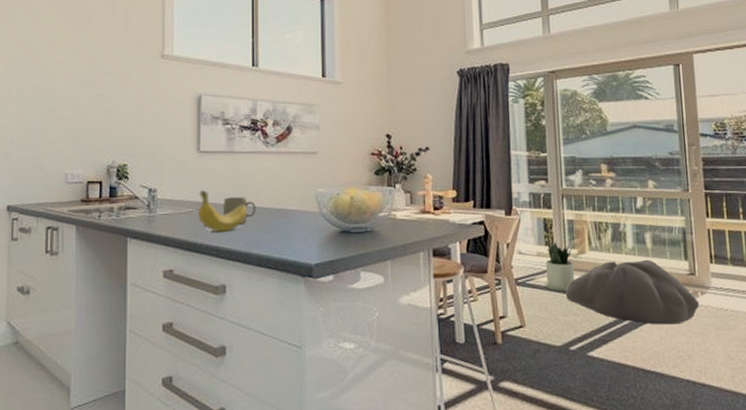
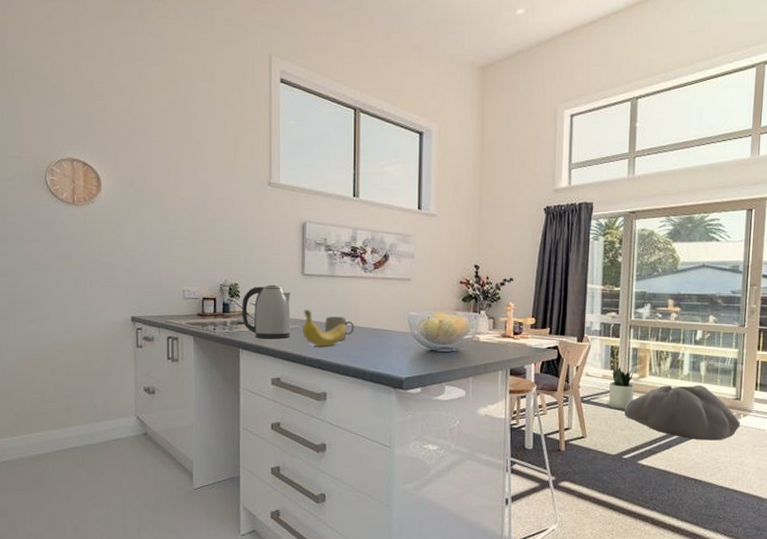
kettle: none [131,164,185,226] -> present [242,284,290,339]

